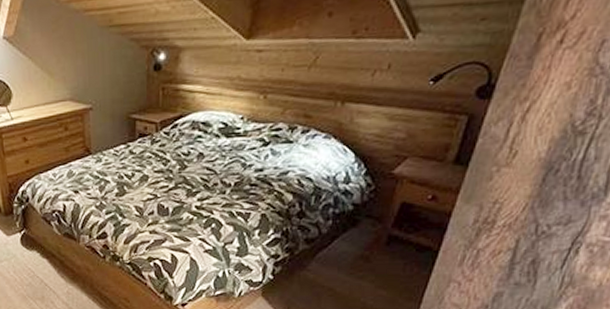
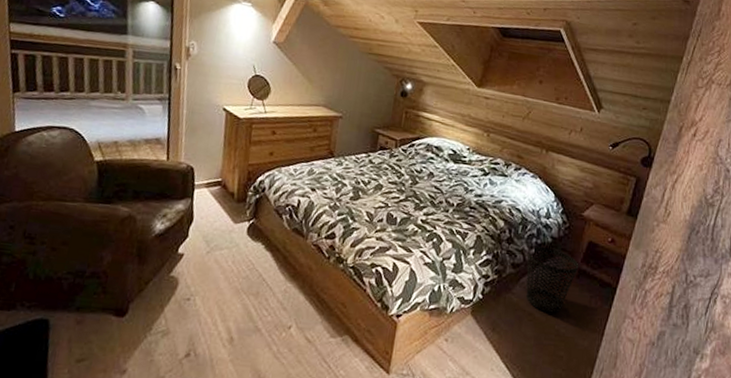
wastebasket: none [323,216,389,286] -> present [526,246,579,313]

